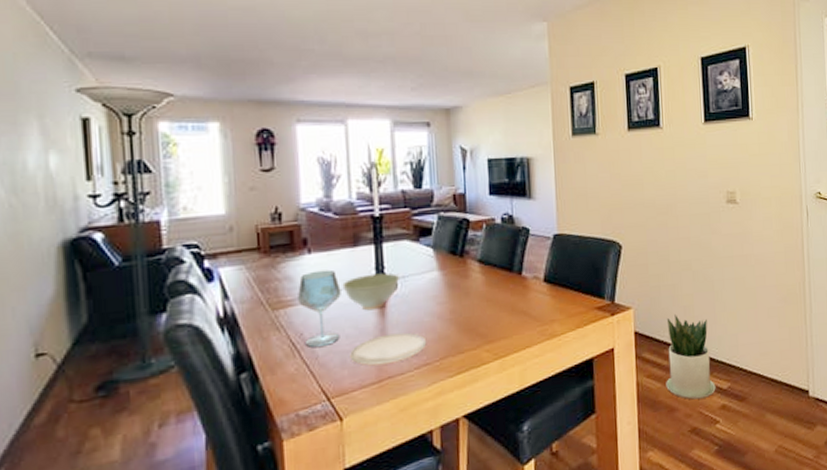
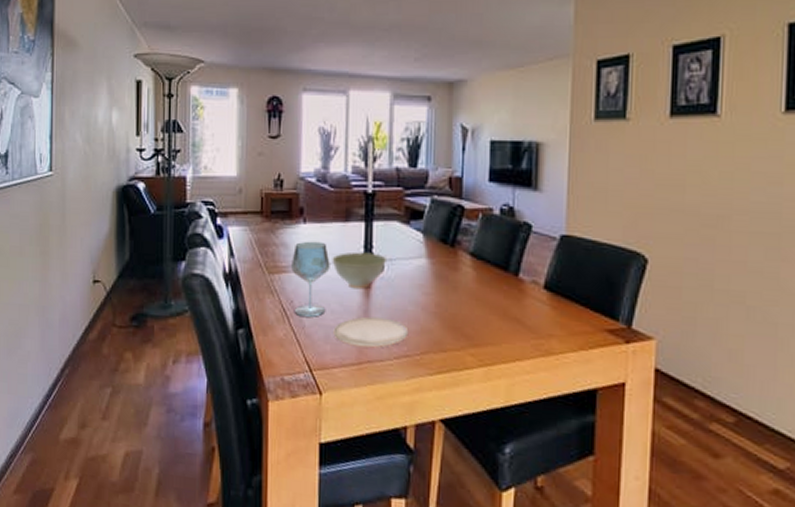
planter: present [666,313,716,400] -> none [693,356,767,474]

